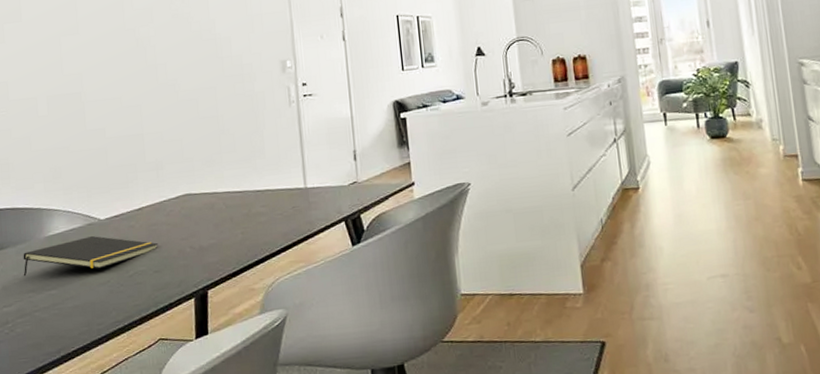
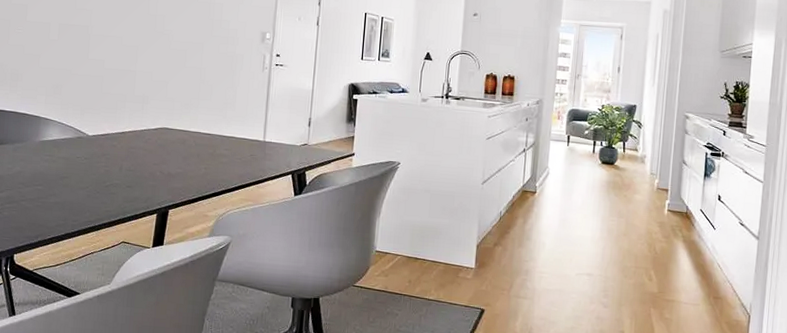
notepad: present [23,236,159,277] -> none [16,147,134,176]

